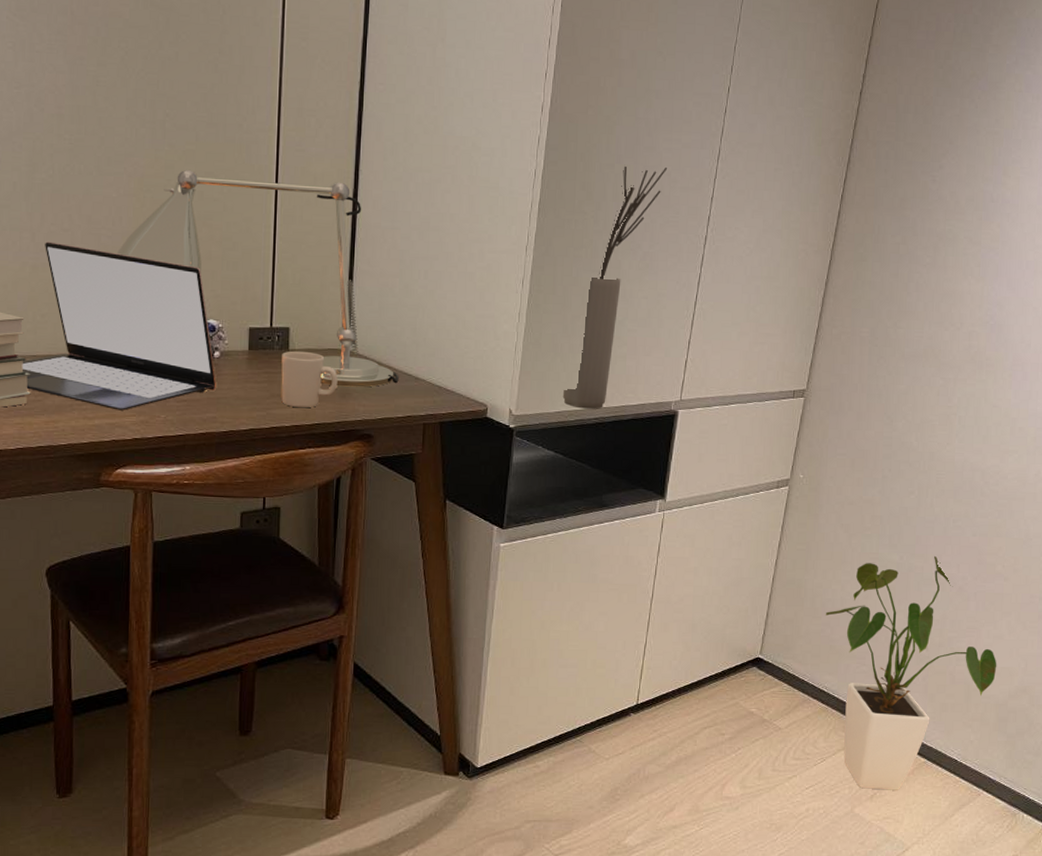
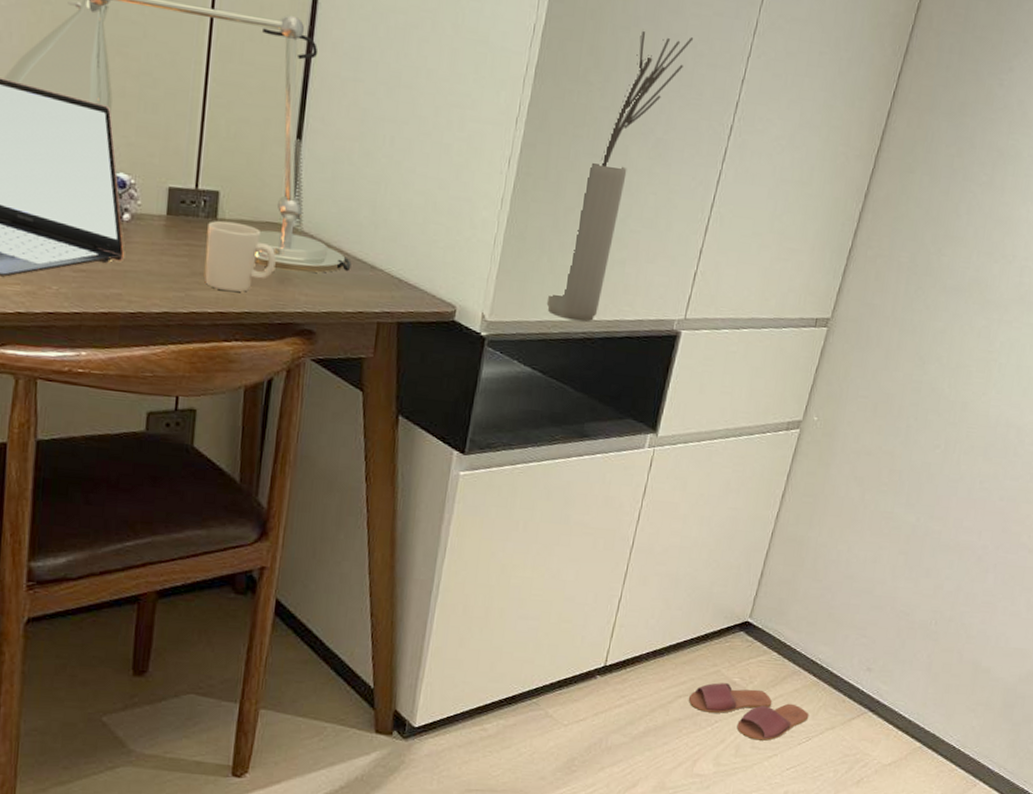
slippers: none [713,714,822,764] -> present [689,683,809,741]
house plant: present [825,555,997,790] -> none [827,519,1011,776]

